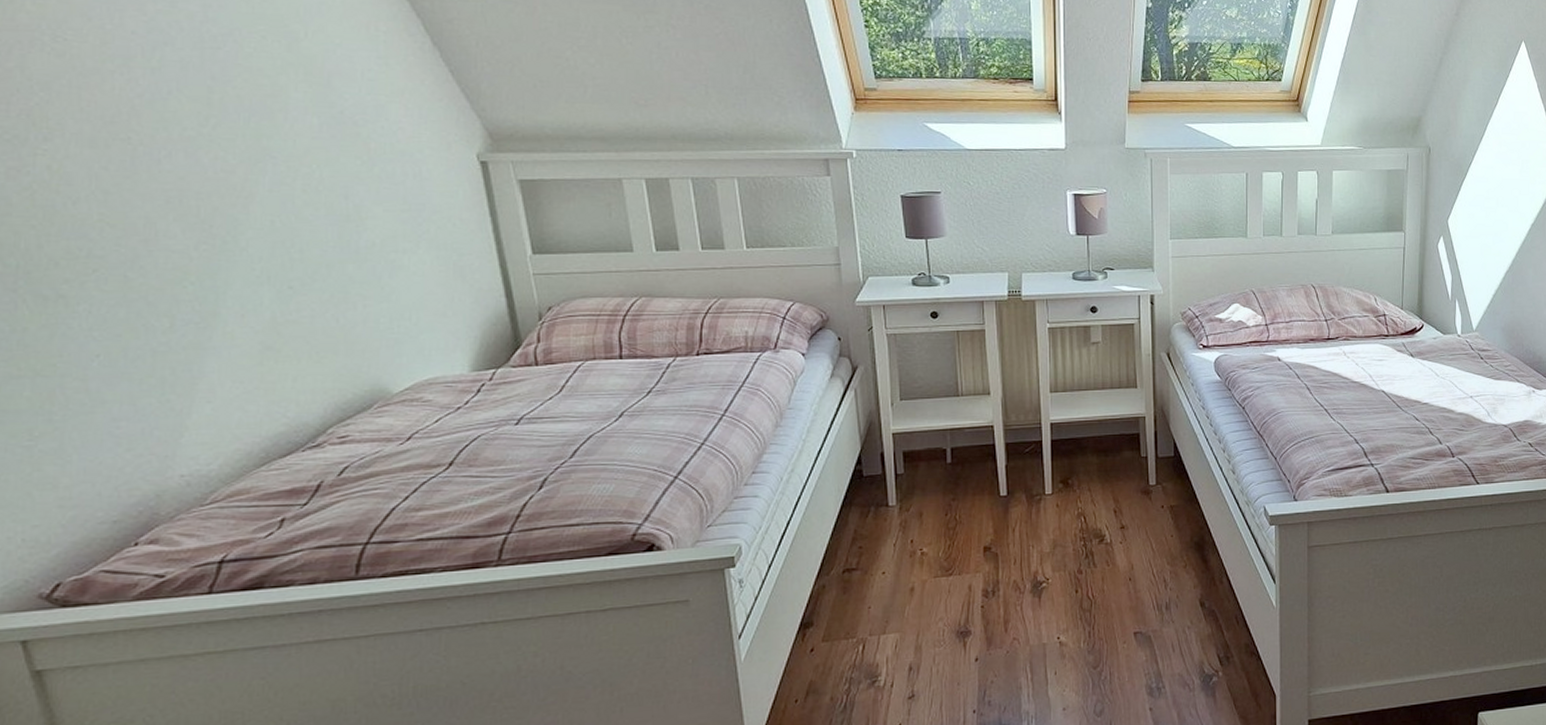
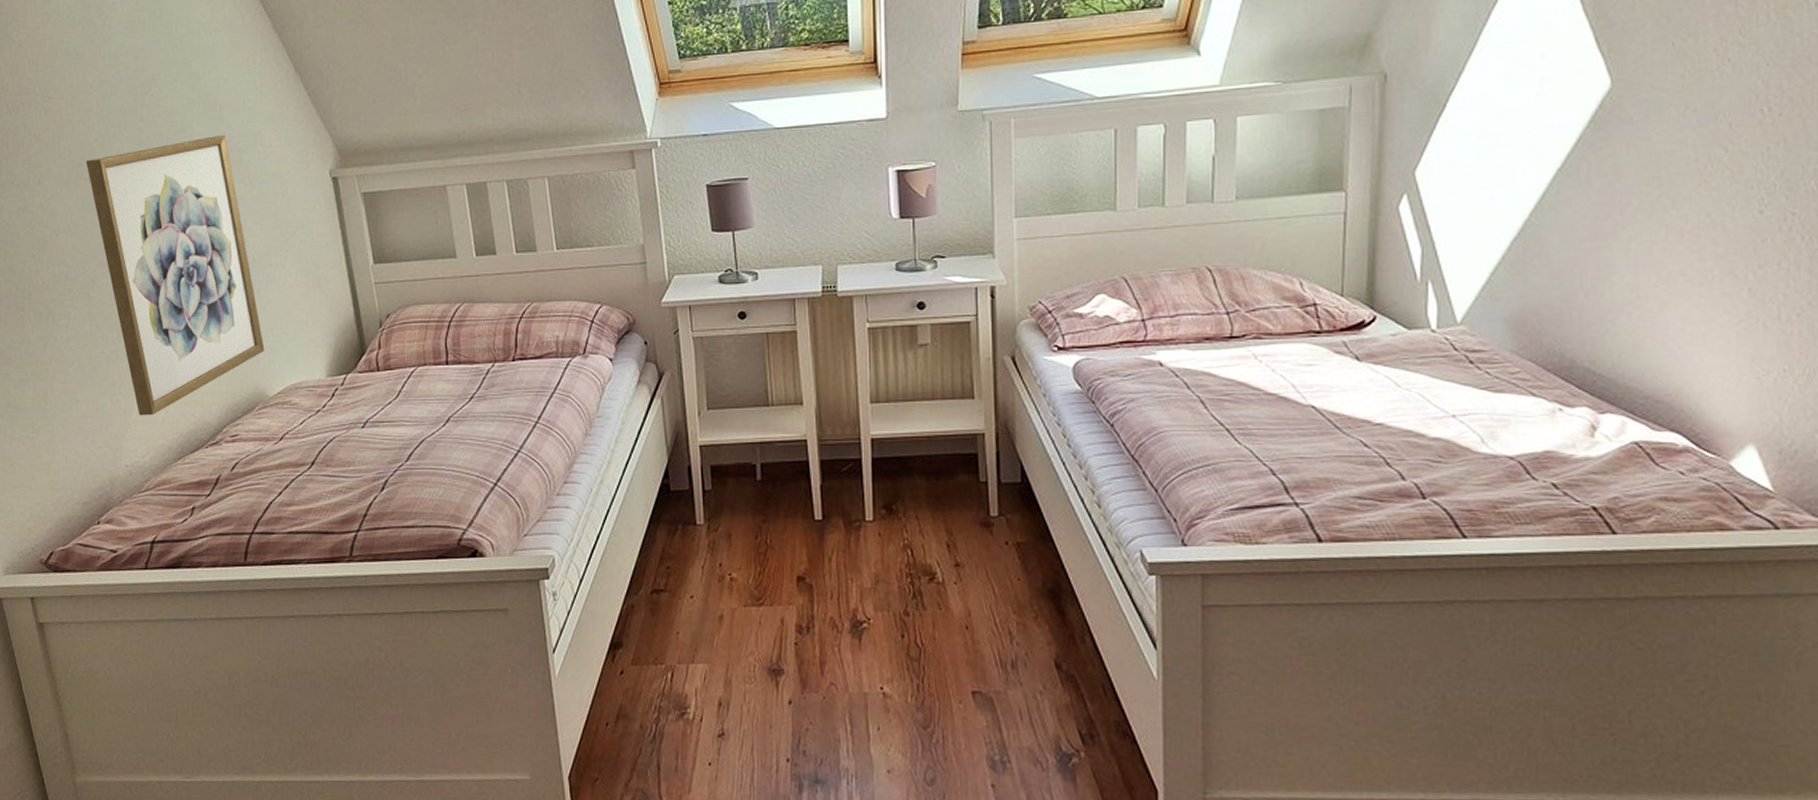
wall art: none [122,105,387,417] -> present [85,135,265,416]

